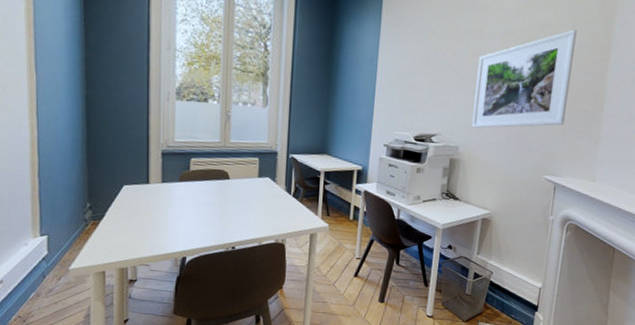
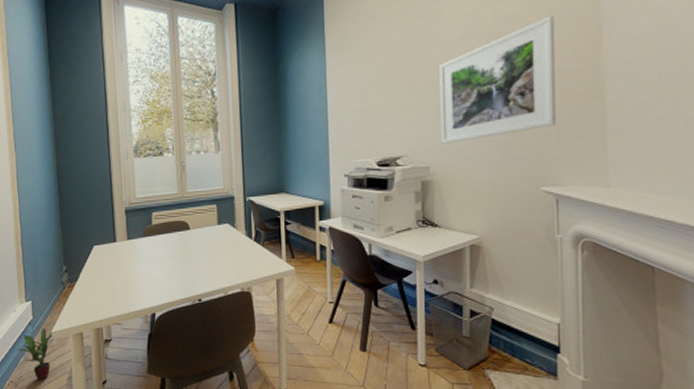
potted plant: none [27,264,73,316] -> present [17,328,55,380]

